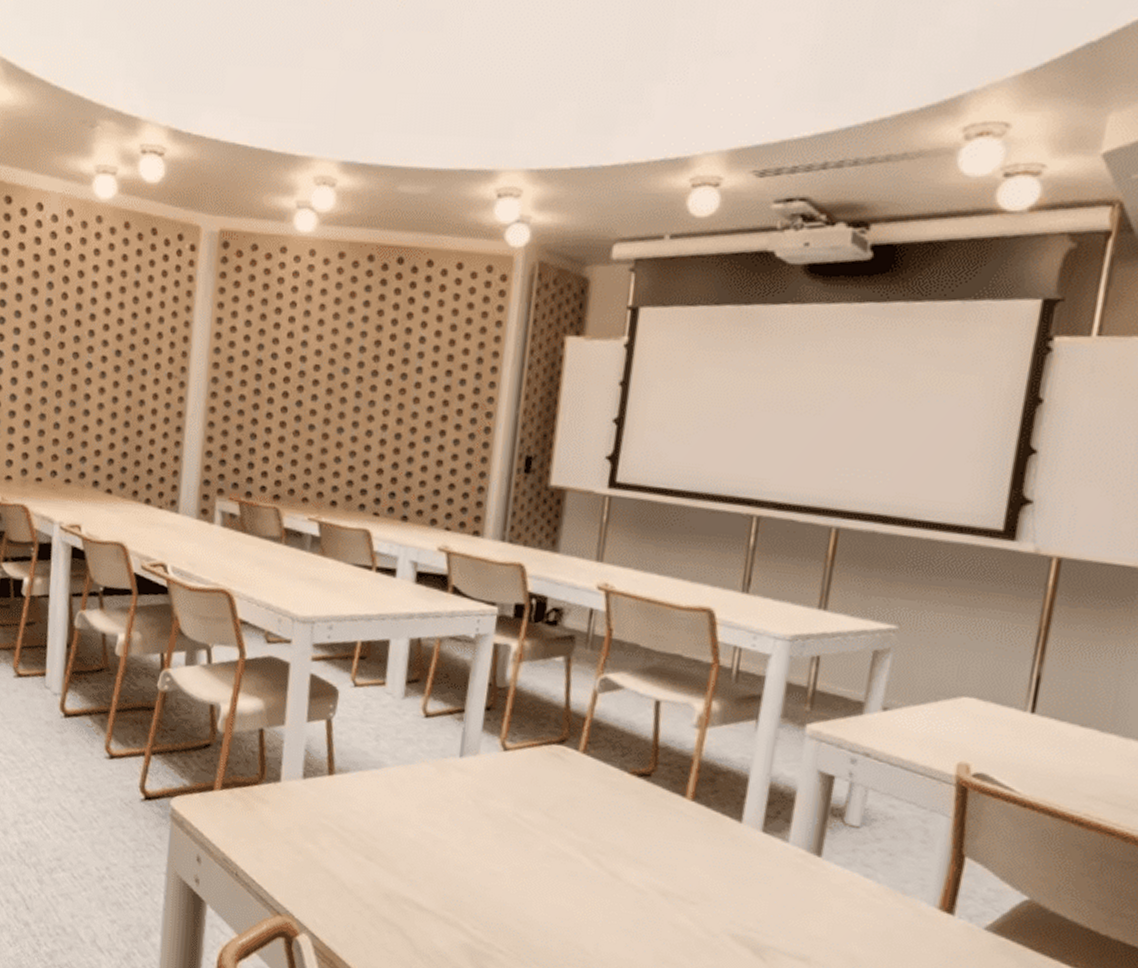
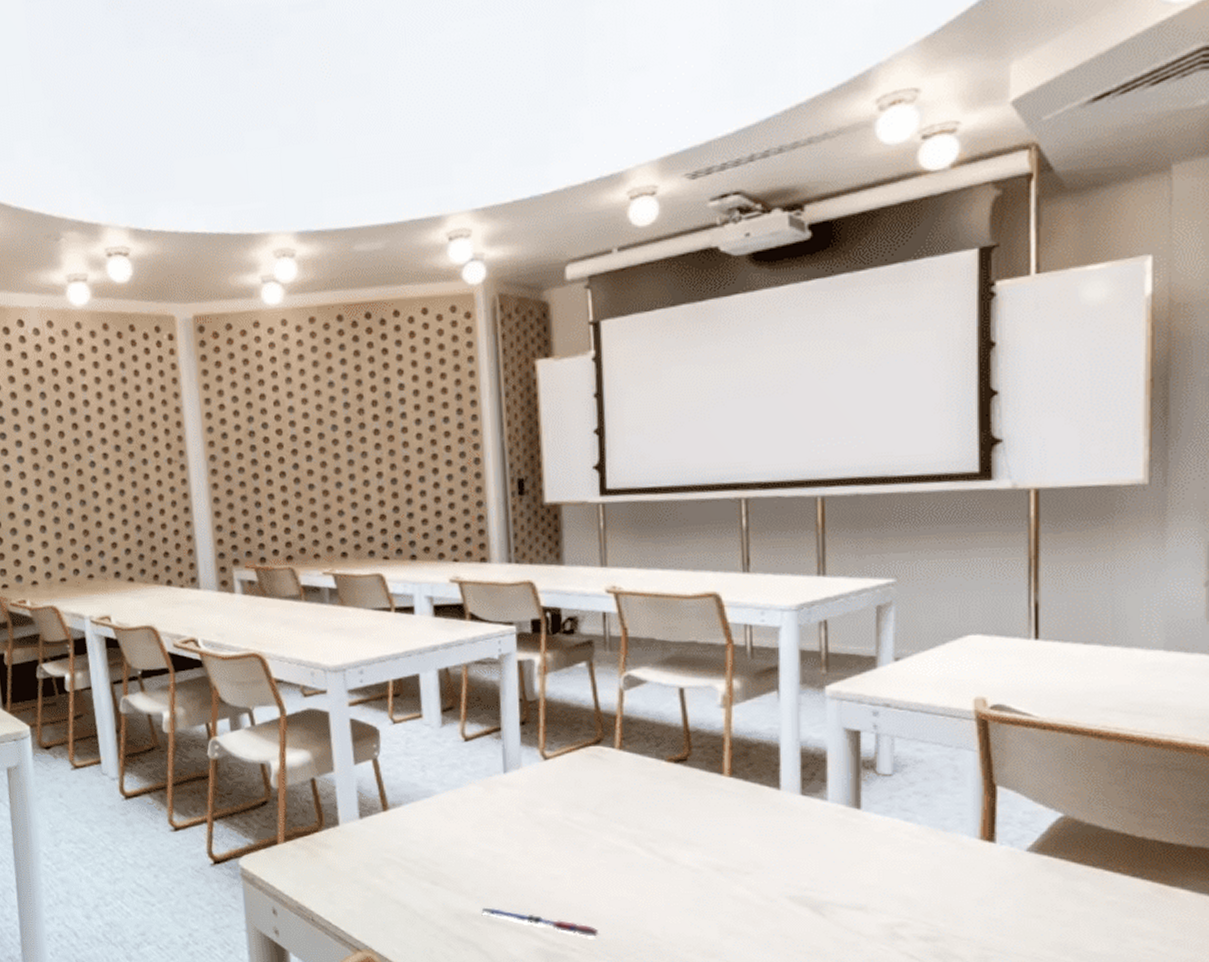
pen: none [412,891,529,941] -> present [481,907,598,936]

